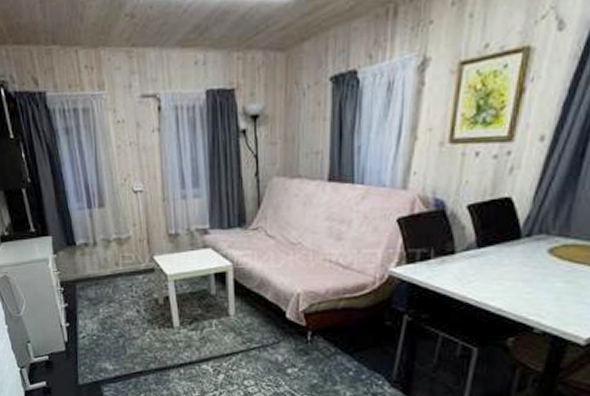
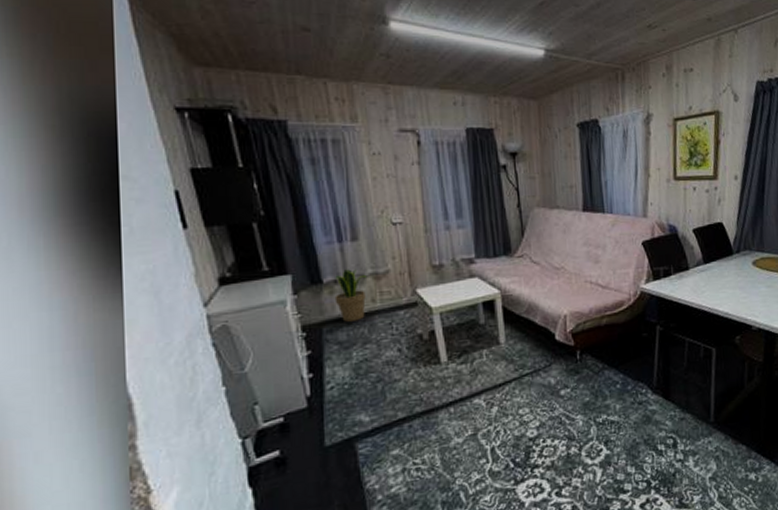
potted plant: none [85,234,111,281] -> present [334,269,366,322]

